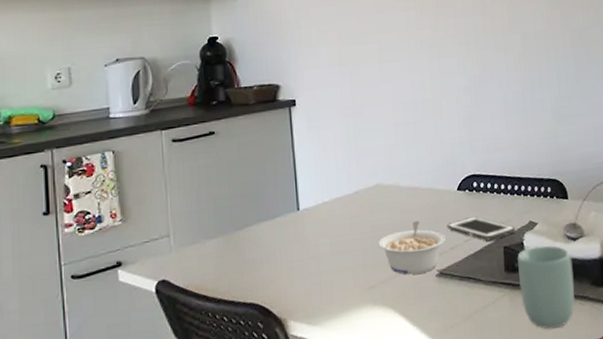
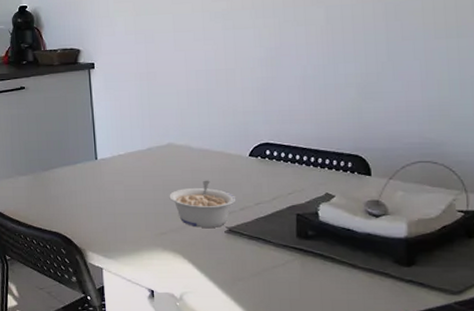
cell phone: present [446,216,515,241] -> none [237,183,310,207]
cup: present [517,245,575,329] -> none [311,218,374,298]

